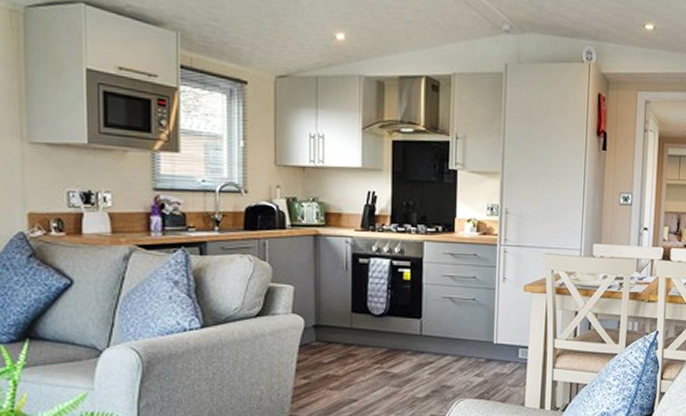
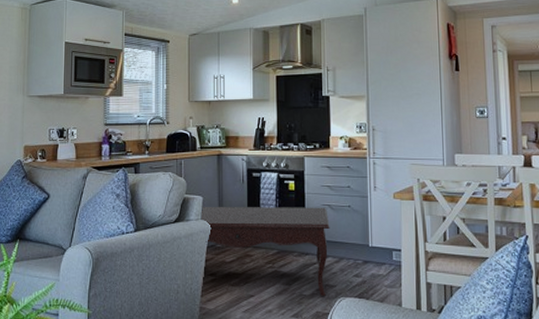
coffee table: none [292,297,451,398] -> present [202,206,330,296]

